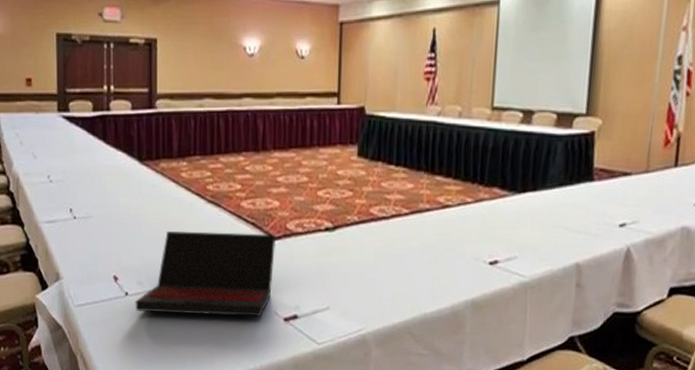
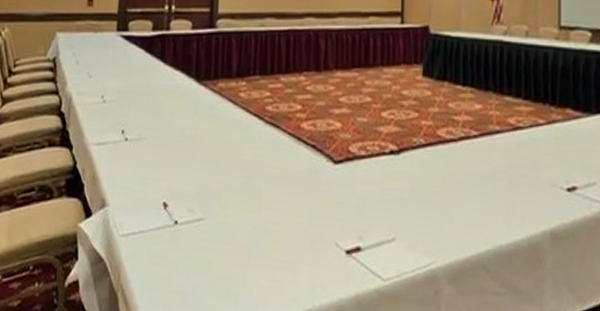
laptop: present [135,231,275,317] -> none [184,154,337,249]

